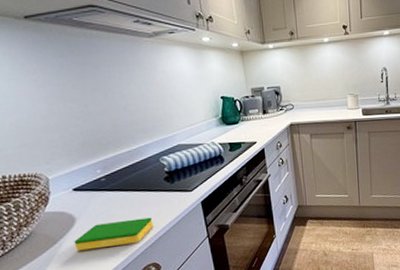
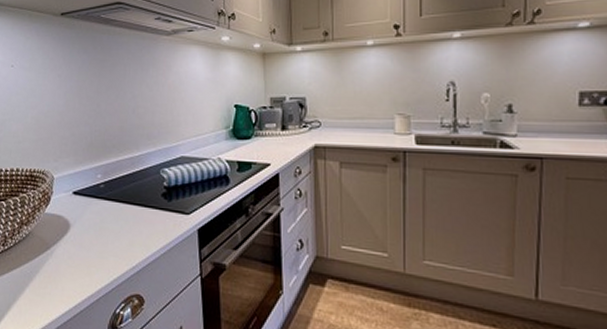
dish sponge: present [74,217,154,251] -> none [64,235,144,266]

